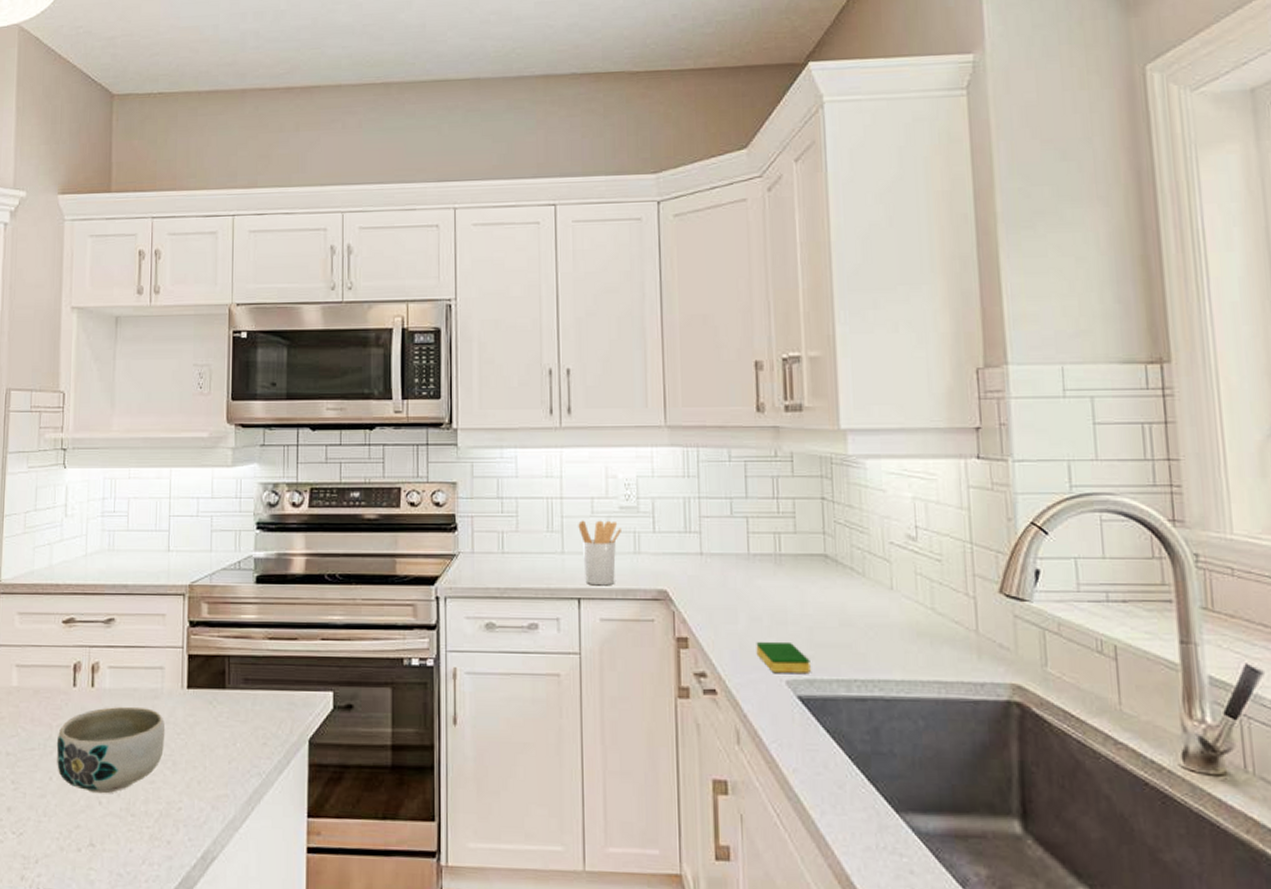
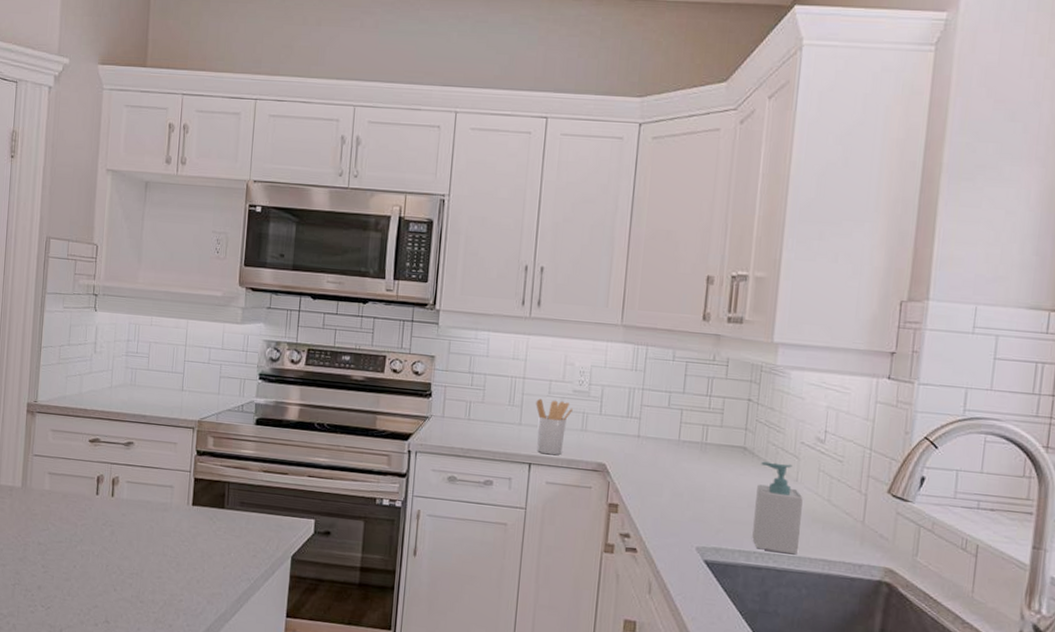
bowl: present [56,706,166,794] -> none [80,514,172,583]
dish sponge: present [756,641,811,673] -> none [674,514,719,543]
soap bottle: none [847,569,907,679] -> present [752,461,803,555]

